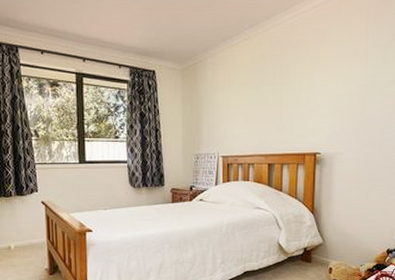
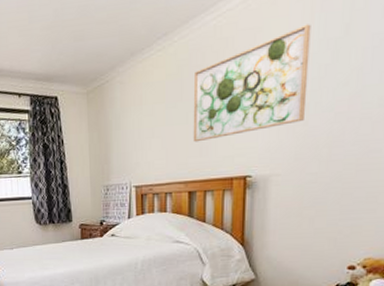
wall art: none [272,31,367,121] -> present [193,24,311,143]

